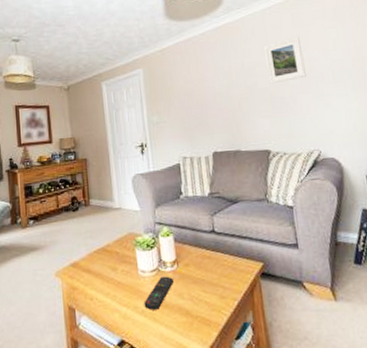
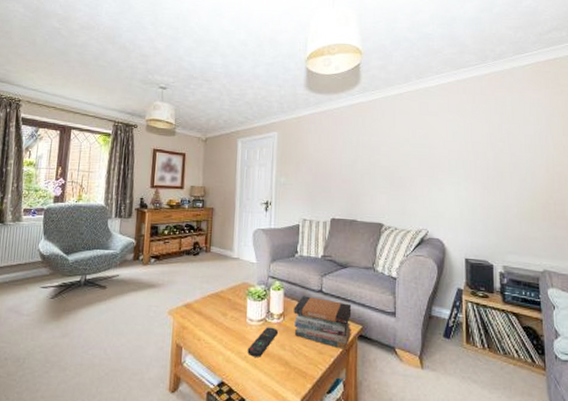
book stack: none [187,238,253,292] -> present [294,296,352,351]
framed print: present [263,36,306,84] -> none [390,124,425,164]

